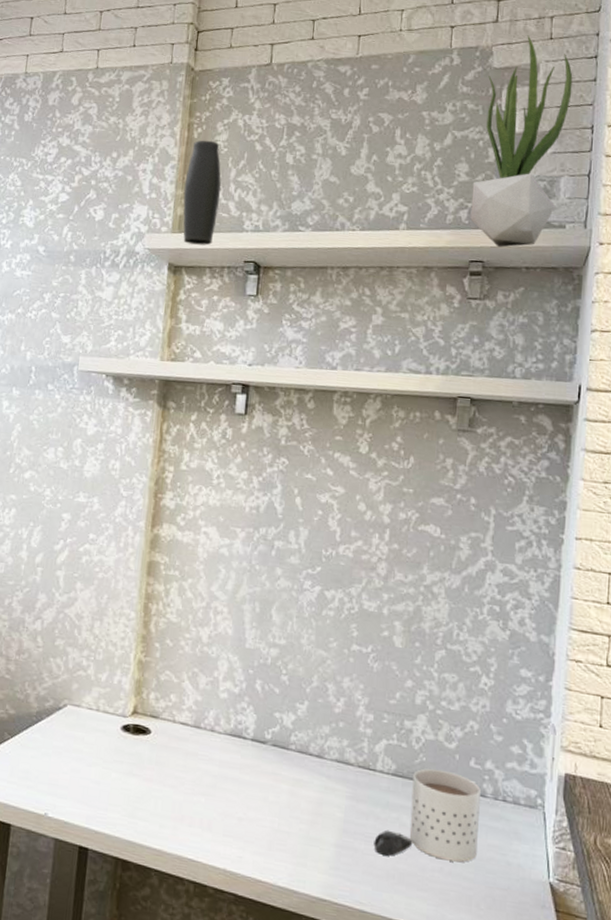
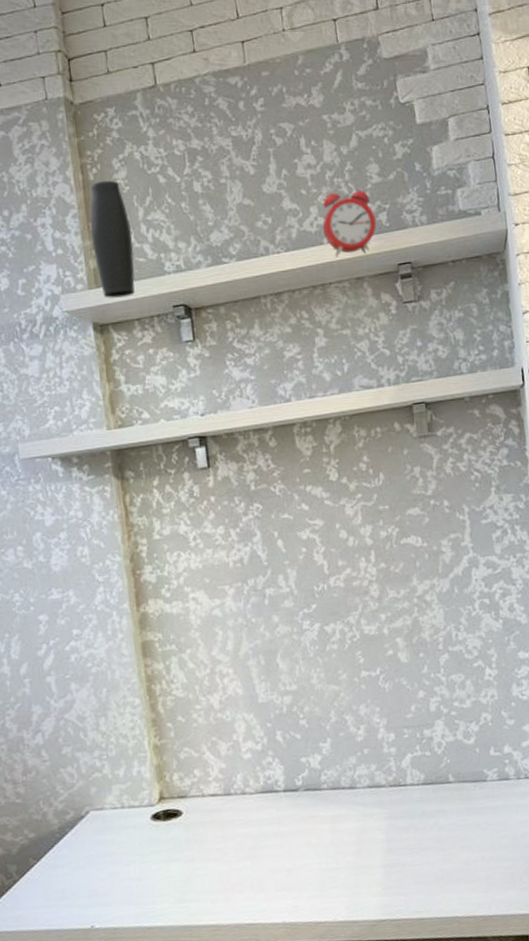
computer mouse: present [374,829,413,856] -> none [418,836,453,862]
alarm clock: none [400,173,456,247] -> present [322,179,376,257]
mug: present [409,768,481,863] -> none [441,765,512,849]
potted plant: present [470,35,573,248] -> none [380,19,469,245]

